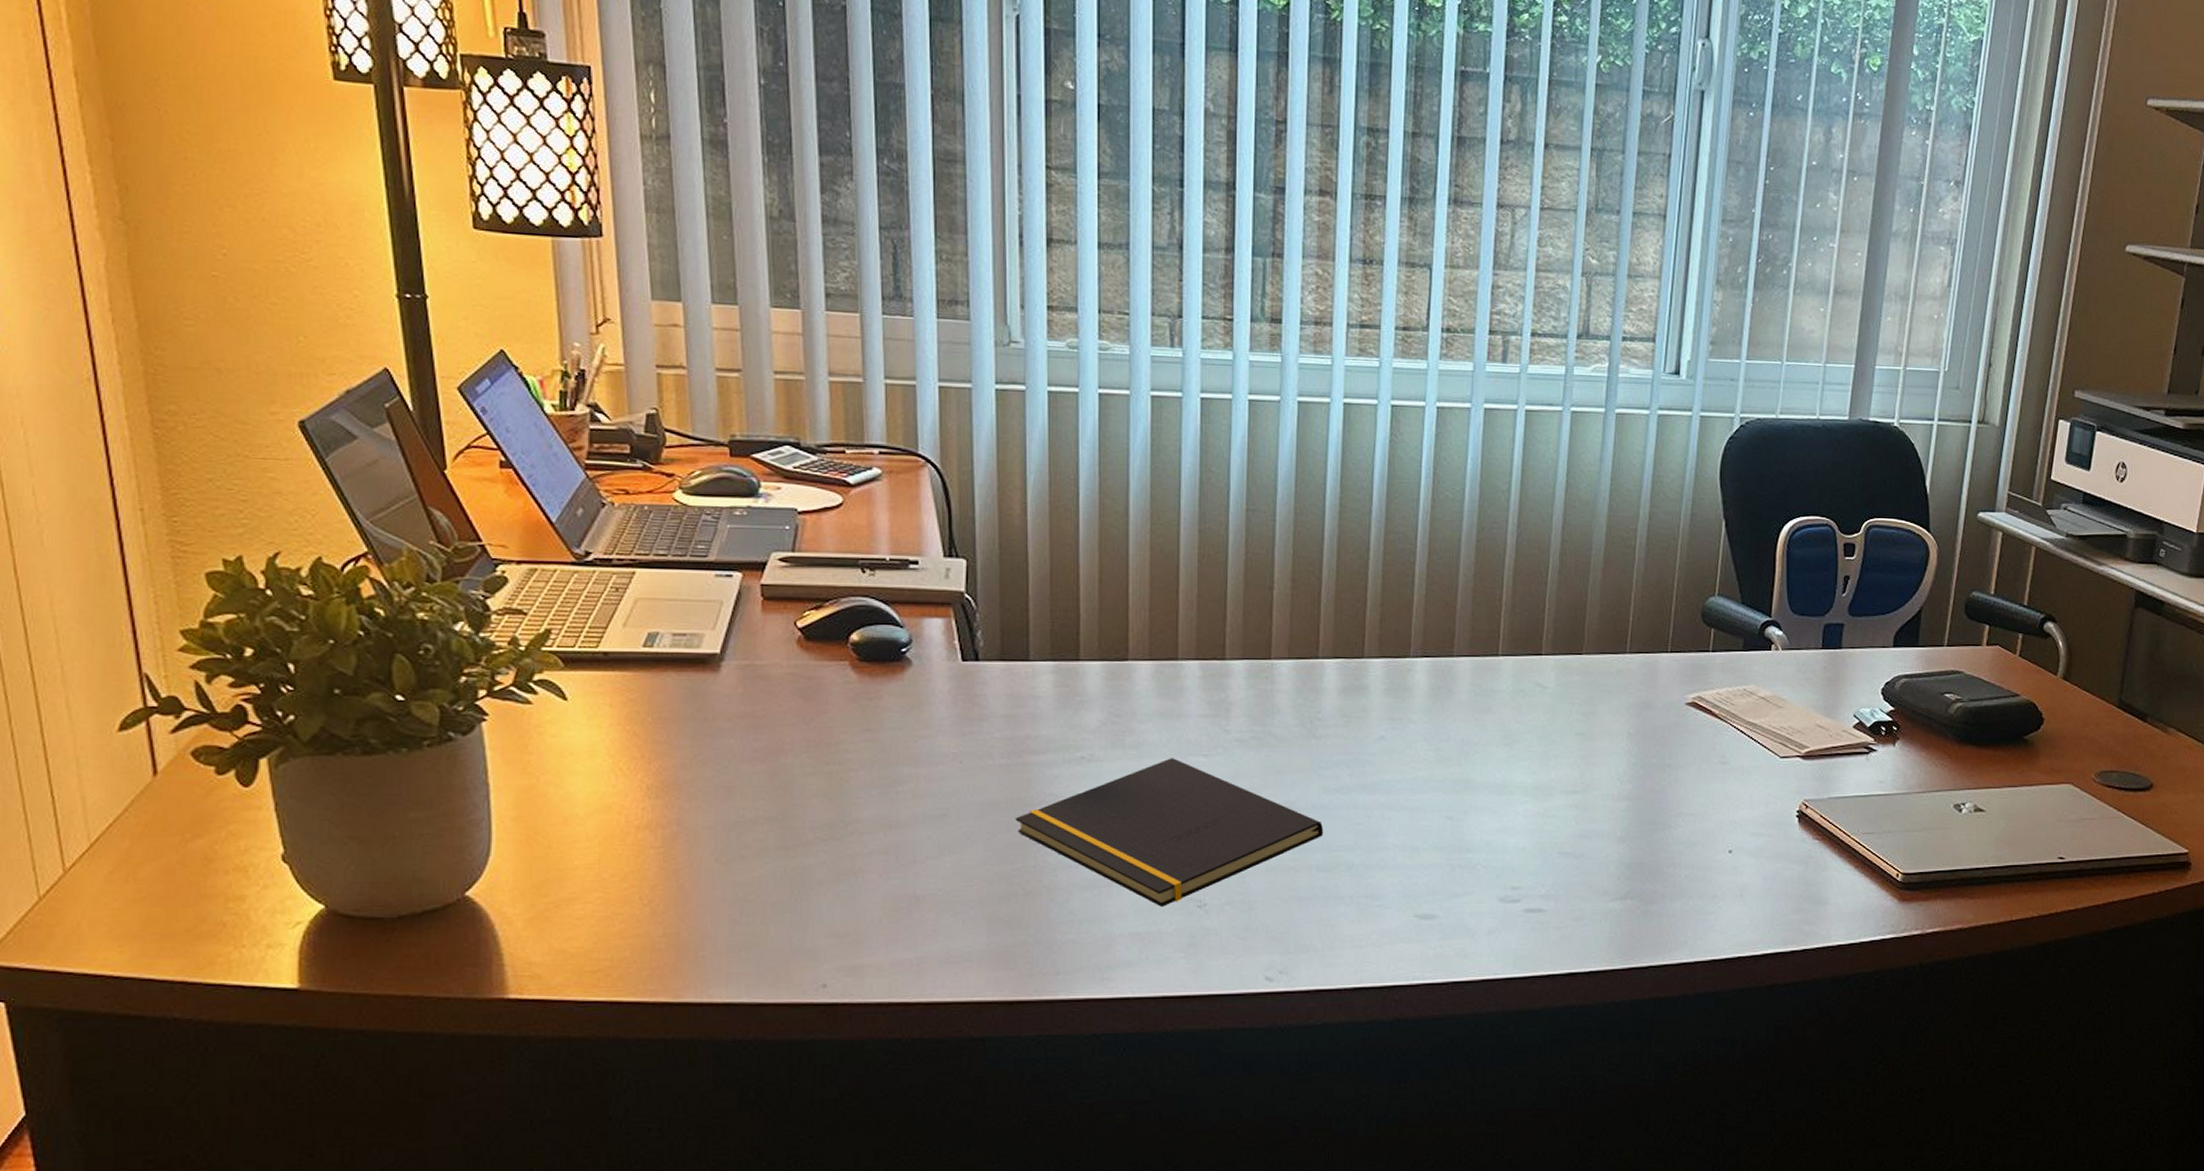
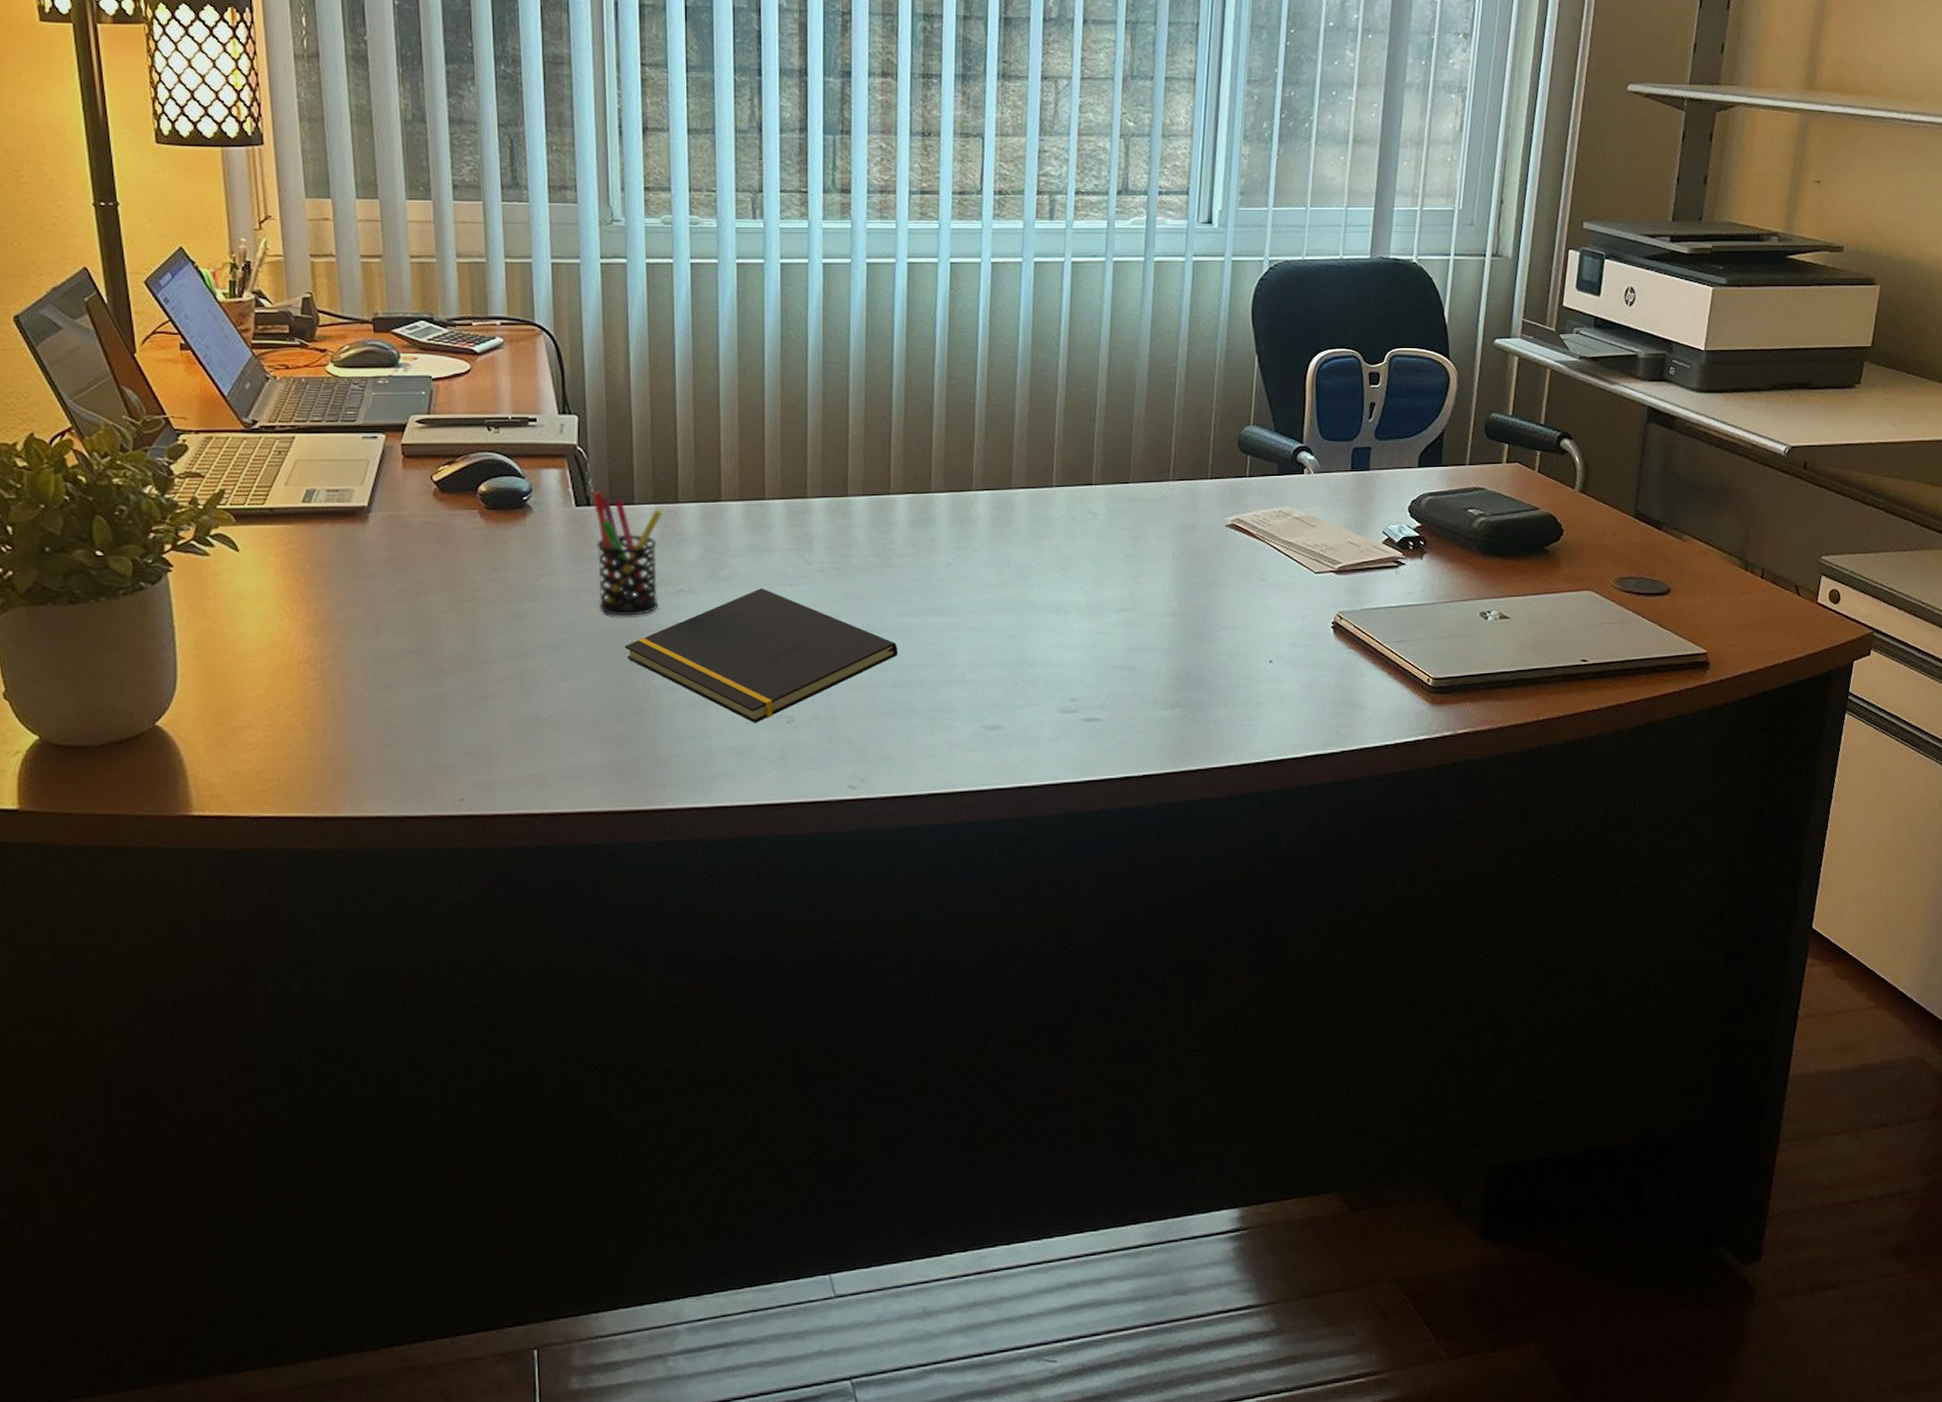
pen holder: none [982,645,1063,785] -> present [593,491,664,616]

